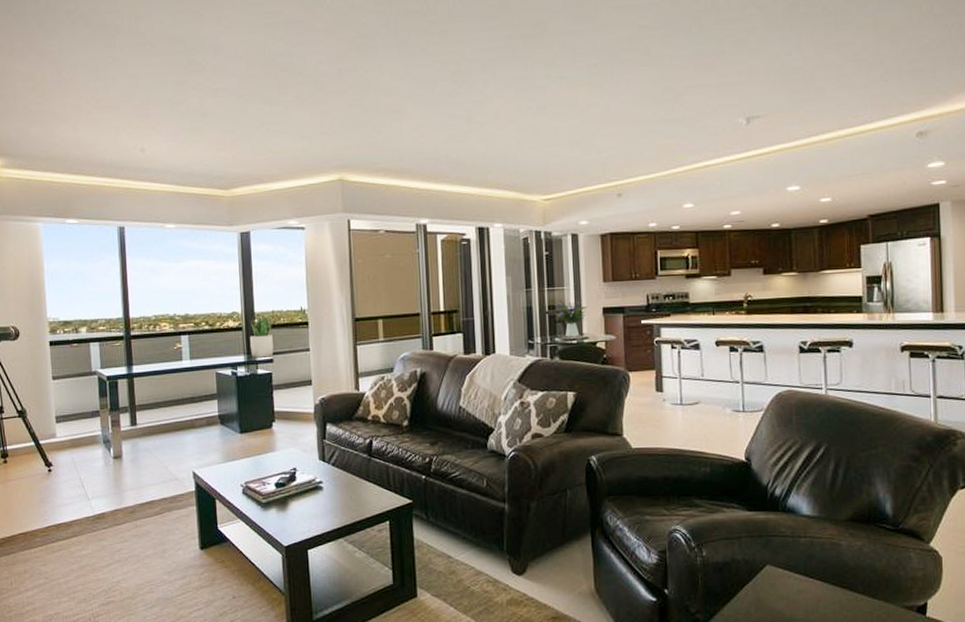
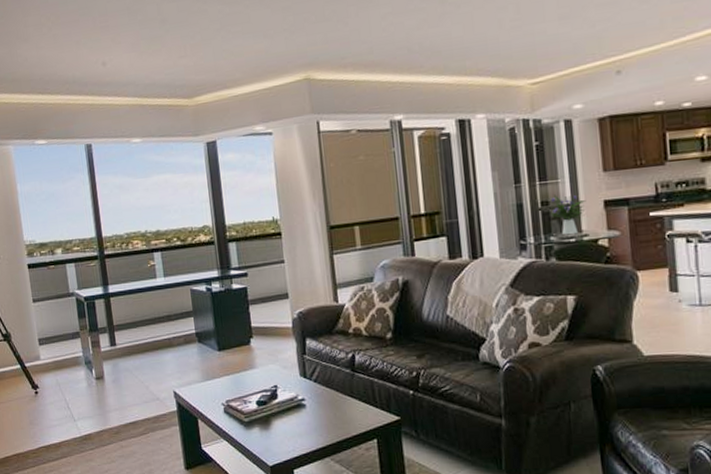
planter: present [249,314,274,358] -> none [221,226,248,273]

